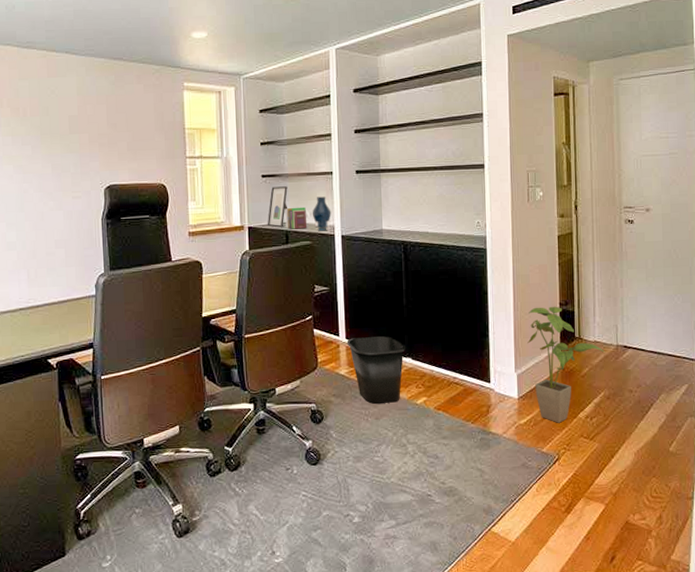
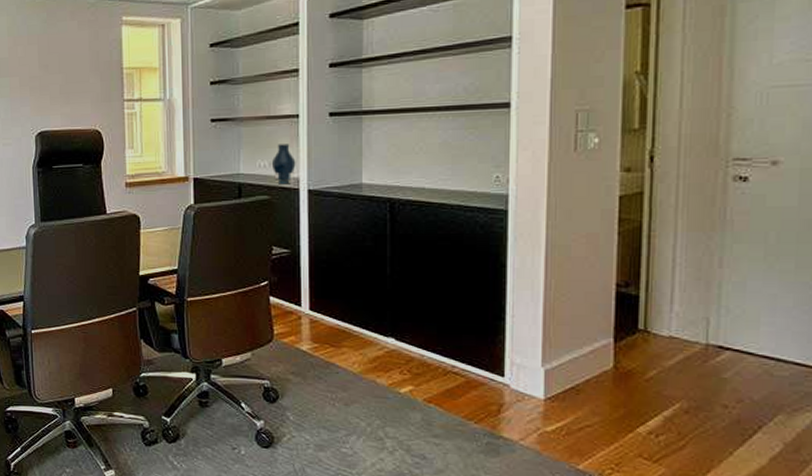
picture frame: present [268,186,288,228] -> none [217,132,242,179]
books: present [285,207,306,229] -> none [238,155,264,182]
waste bin: present [346,335,406,404] -> none [310,309,388,389]
house plant: present [527,306,606,423] -> none [562,287,687,436]

